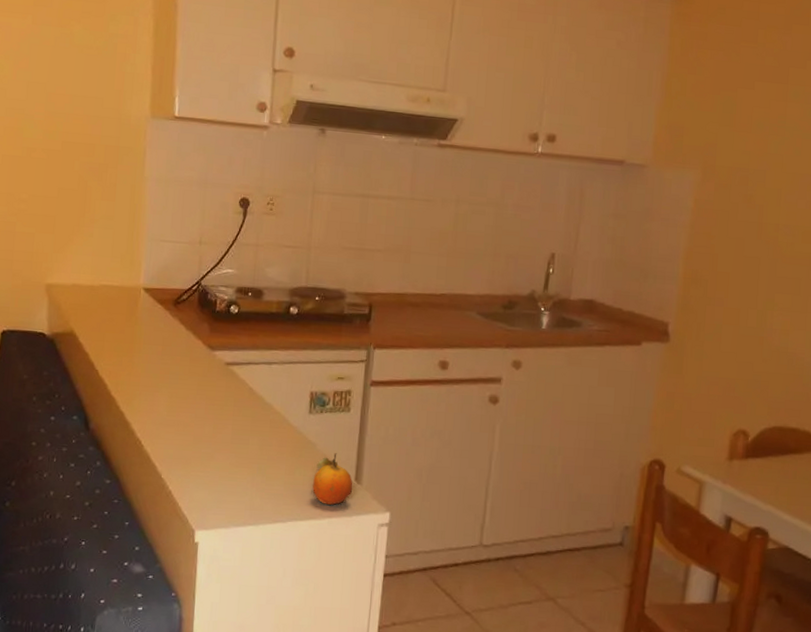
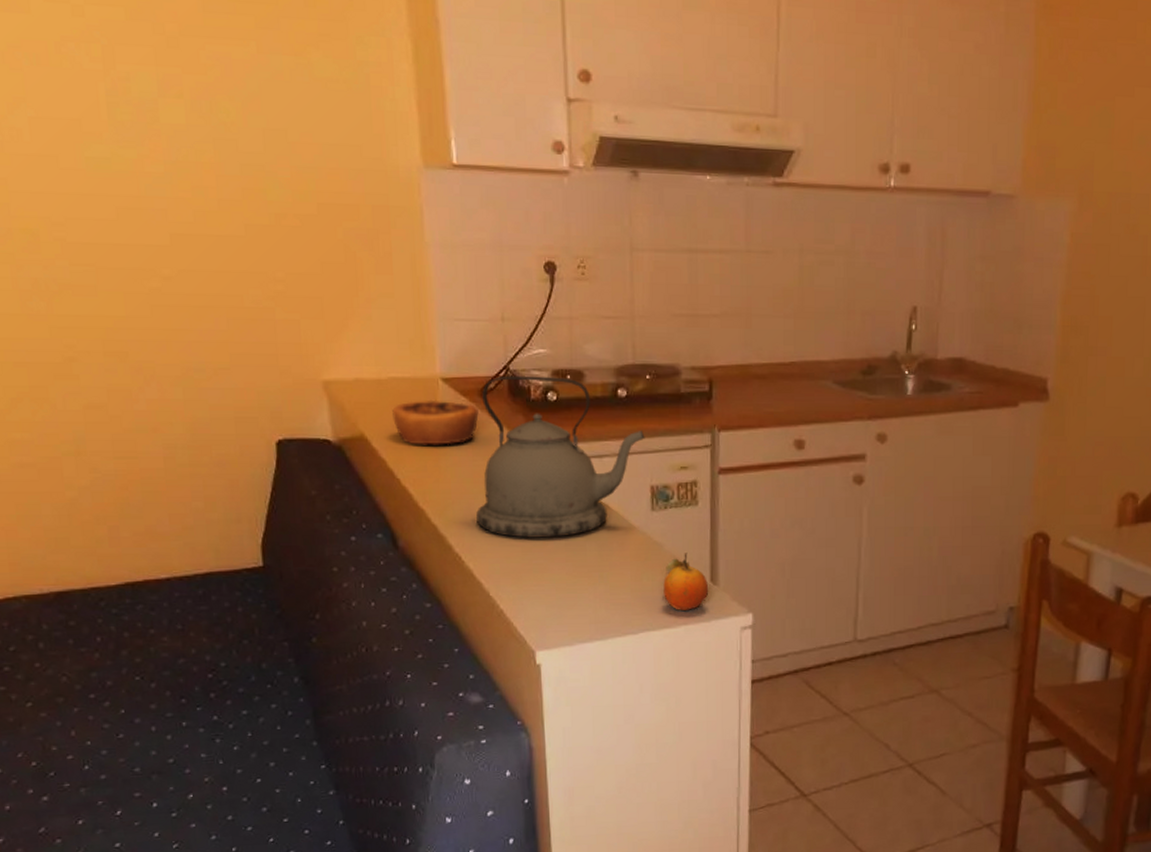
pastry: none [99,305,171,345] -> present [392,399,479,445]
kettle: none [158,289,310,431] -> present [476,375,645,538]

